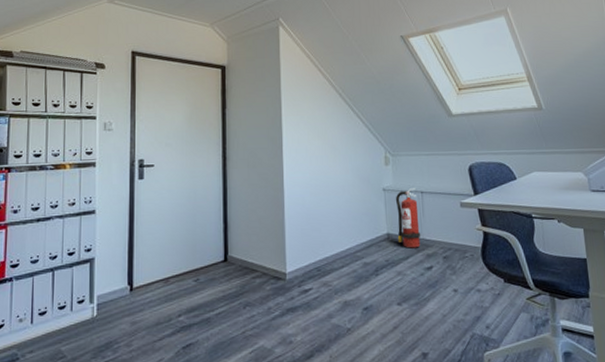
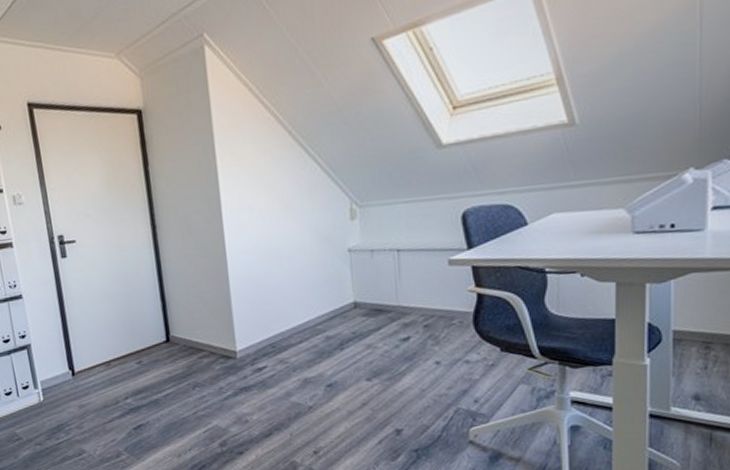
fire extinguisher: present [395,187,421,249] -> none [363,244,397,318]

